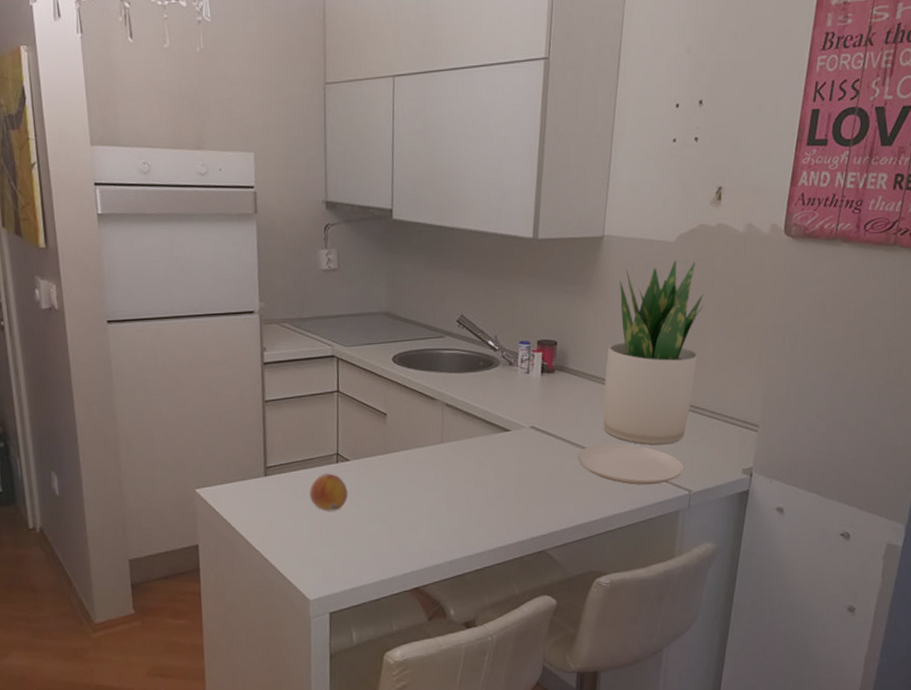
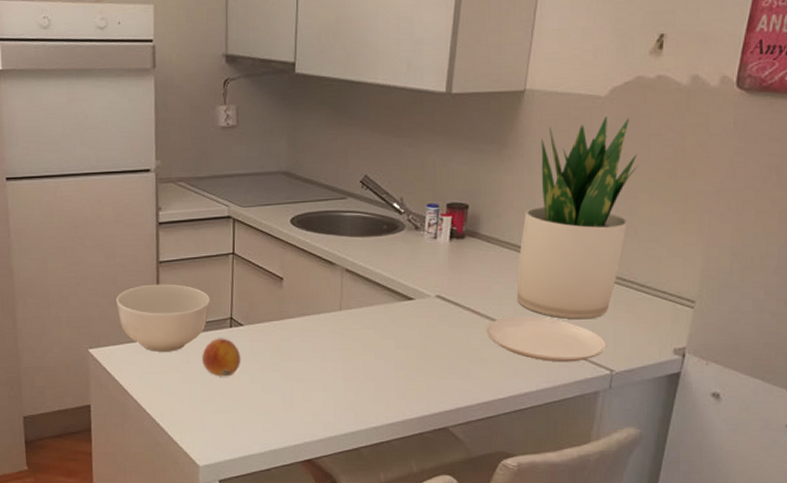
bowl: none [223,422,317,489] -> present [116,284,211,352]

